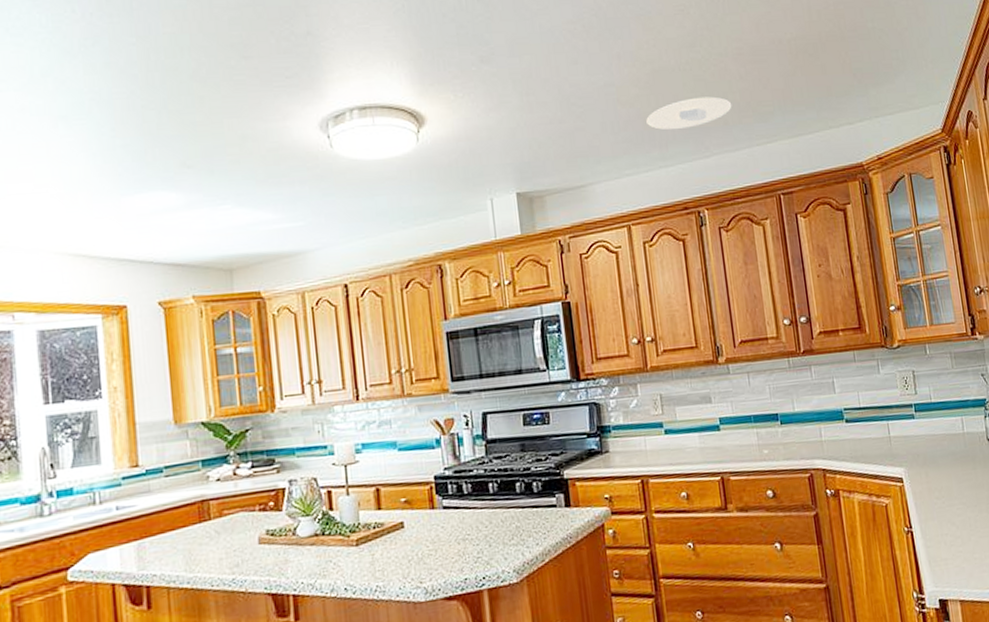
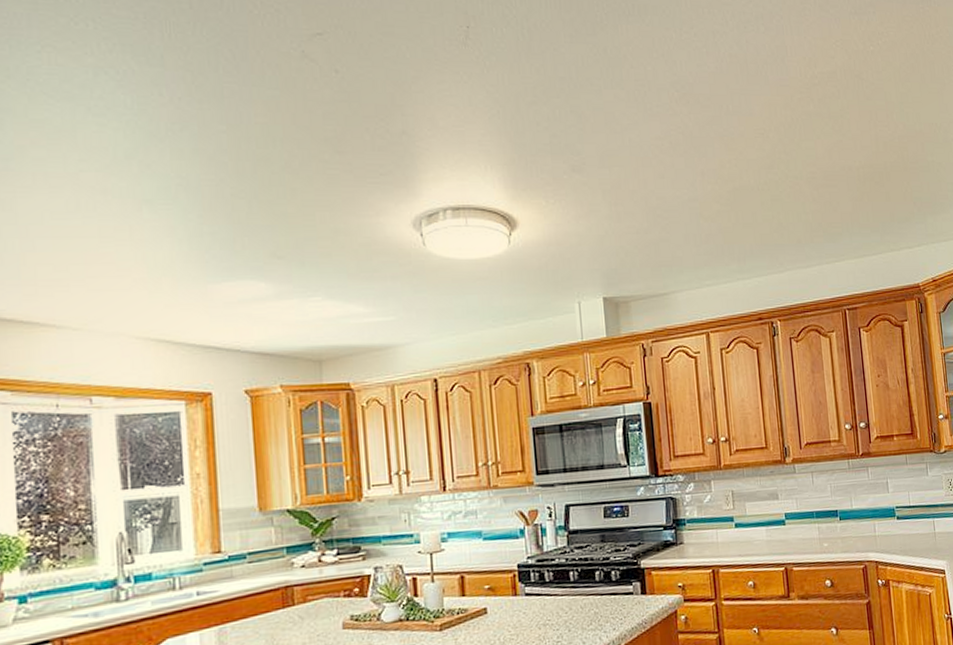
recessed light: present [646,96,732,130] -> none [726,216,805,246]

